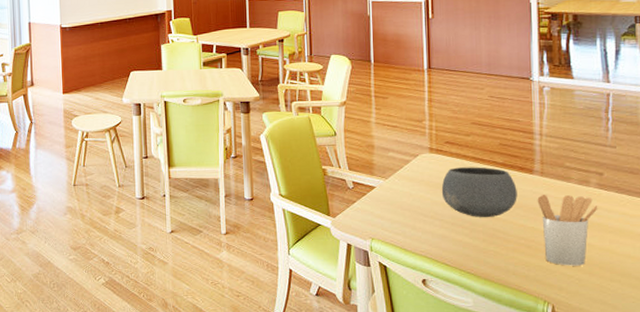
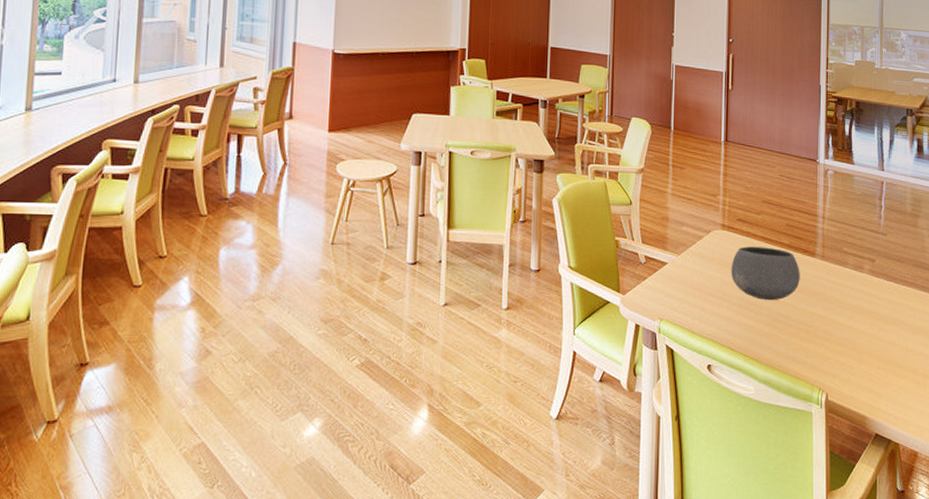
utensil holder: present [537,195,598,266] -> none [817,279,870,353]

